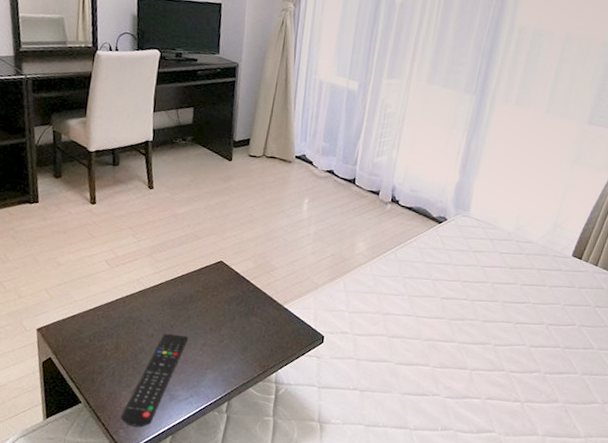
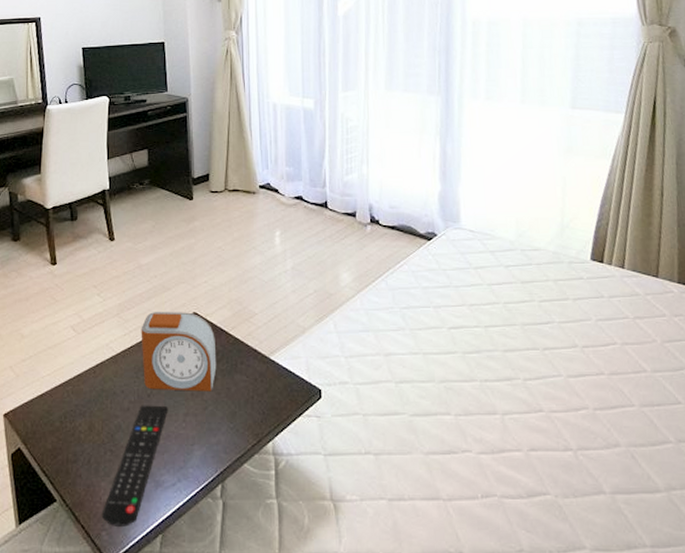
alarm clock: none [168,256,237,328] -> present [141,312,217,392]

